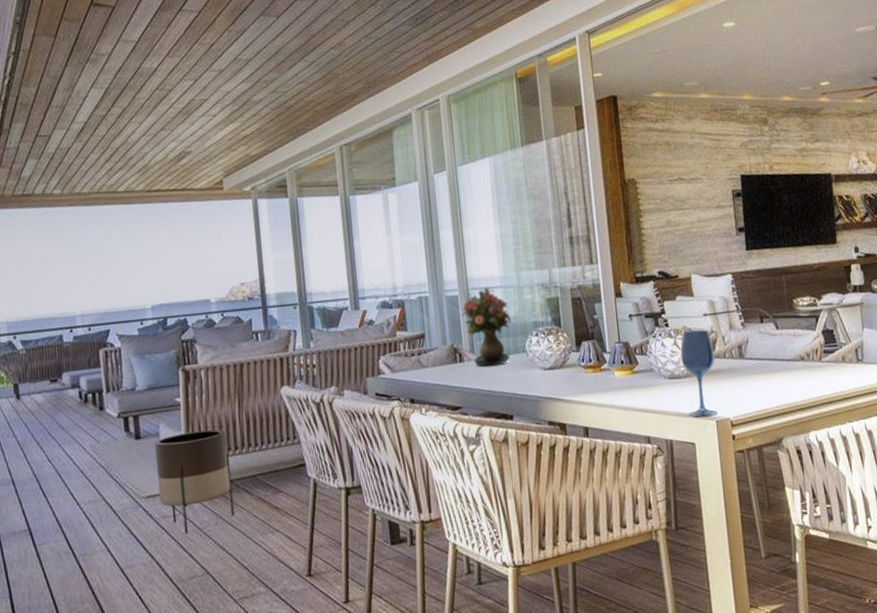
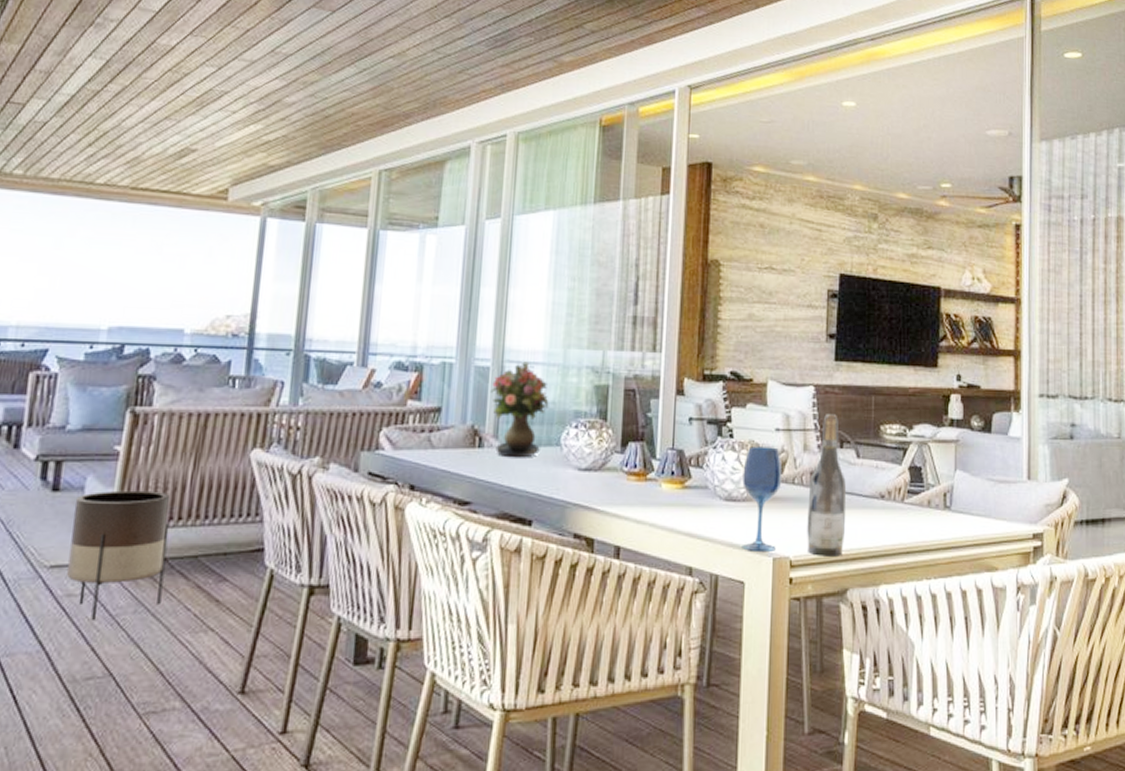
wine bottle: none [738,295,775,415] -> present [807,414,847,556]

